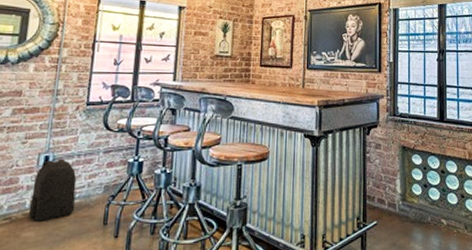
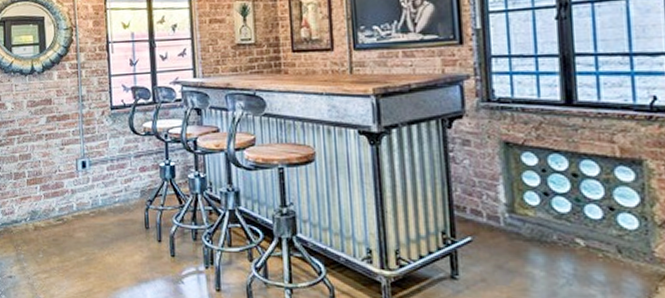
backpack: present [28,158,77,222] -> none [76,163,117,223]

